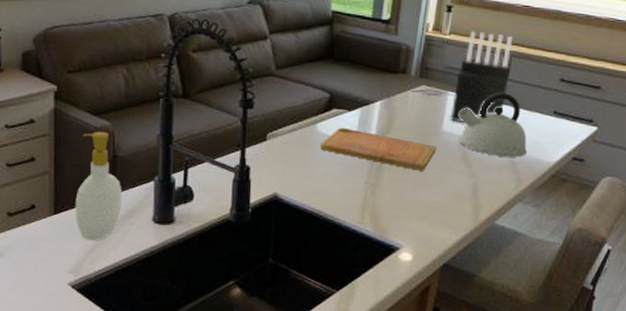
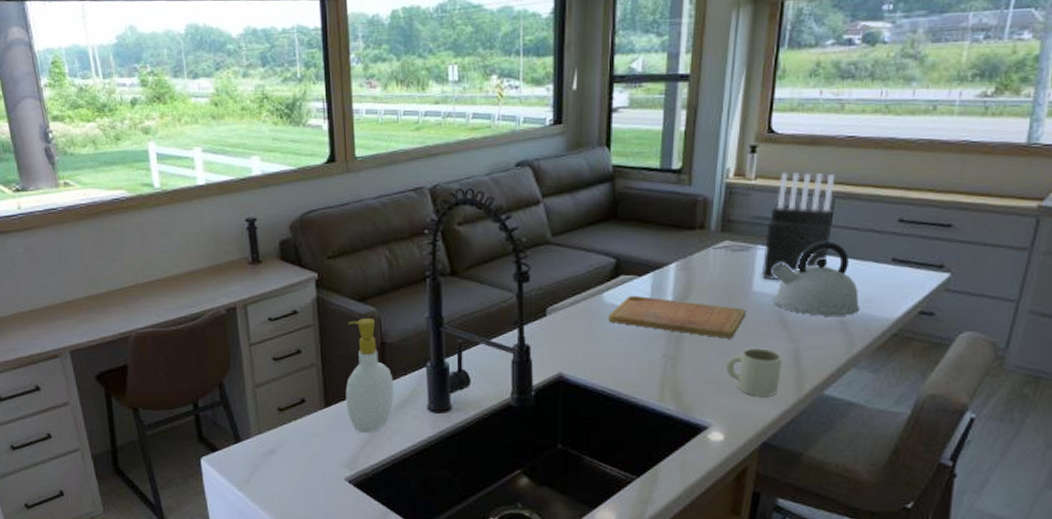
mug: none [416,180,464,223] -> present [725,348,783,396]

